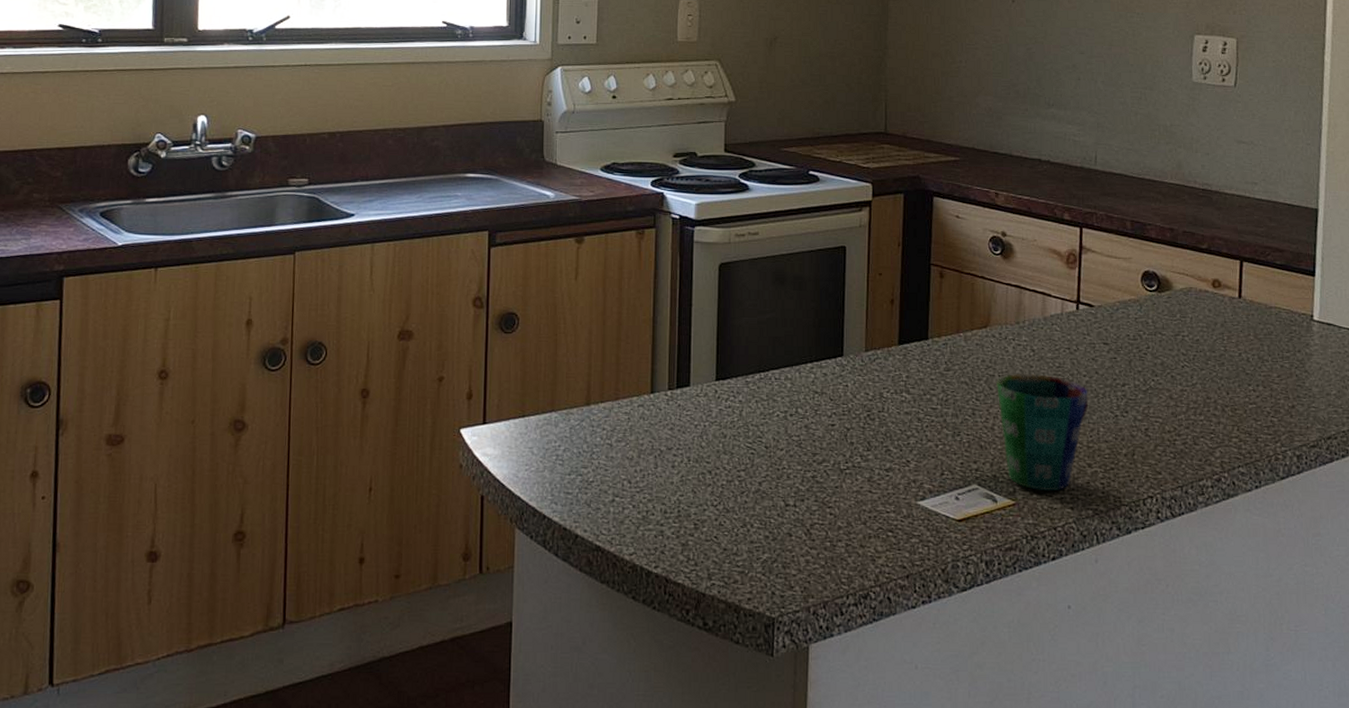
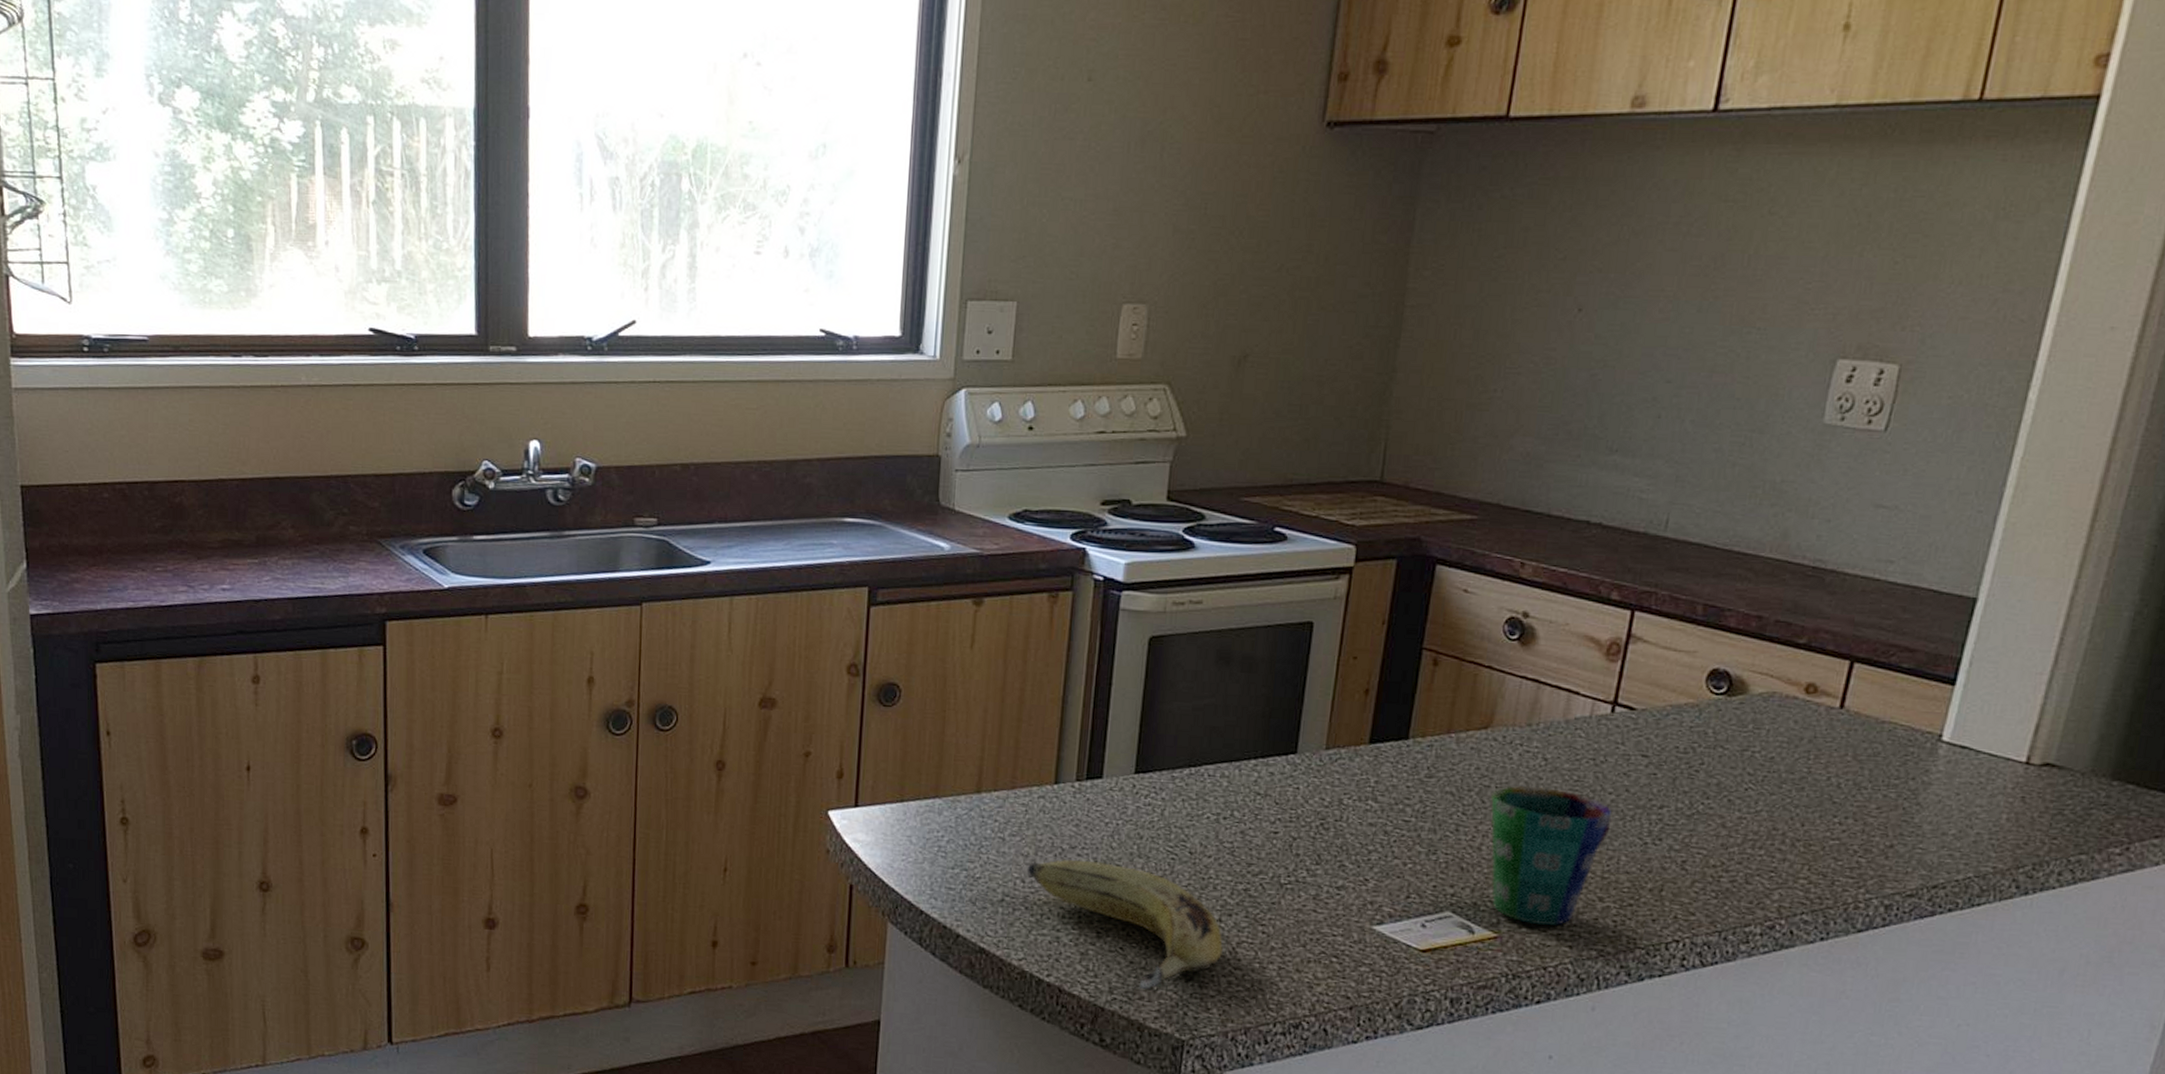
fruit: none [632,459,799,574] -> present [1026,859,1223,990]

